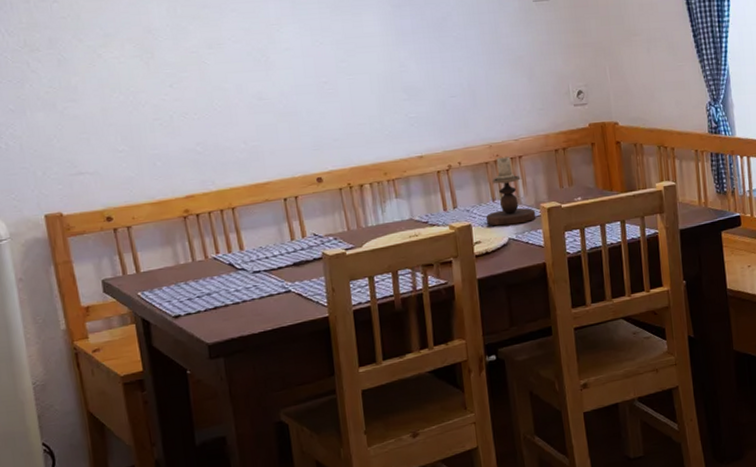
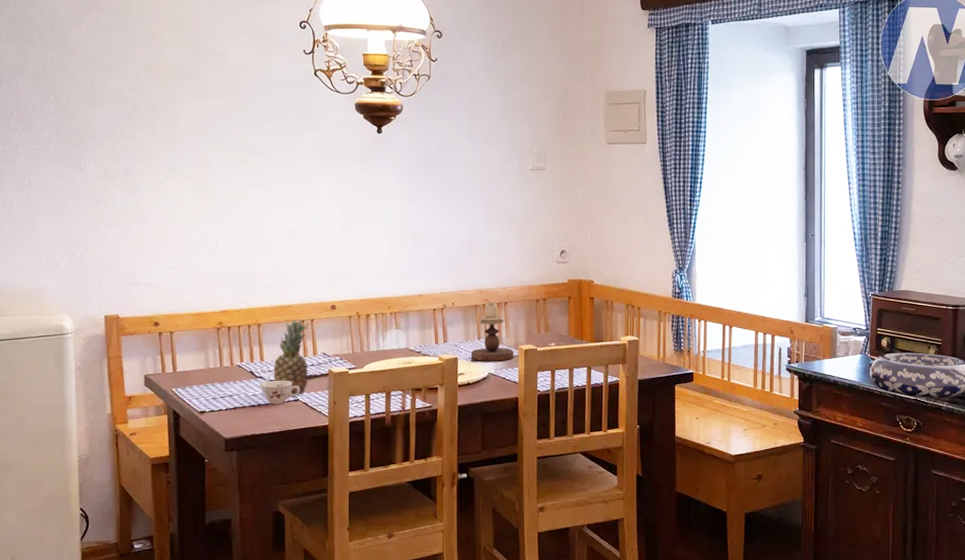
teacup: none [242,269,292,299] -> present [259,380,301,404]
fruit: none [256,196,300,285] -> present [273,318,309,394]

